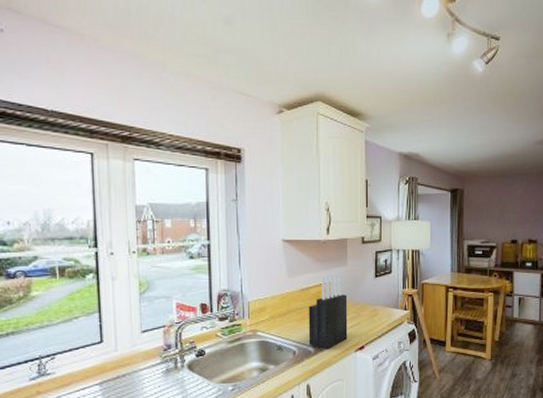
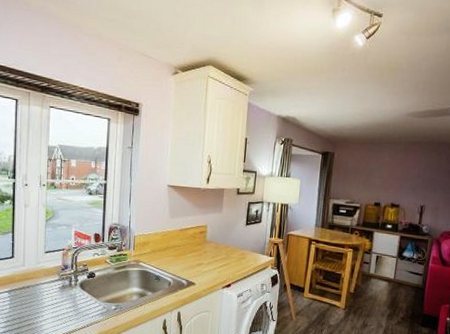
knife block: present [308,272,348,349] -> none [182,217,220,283]

